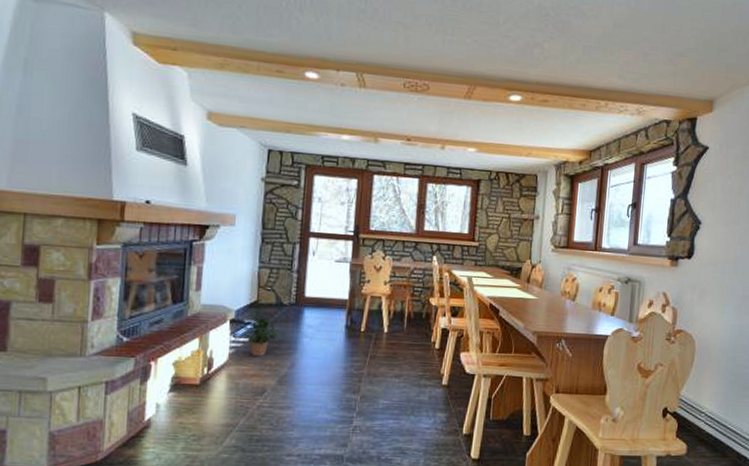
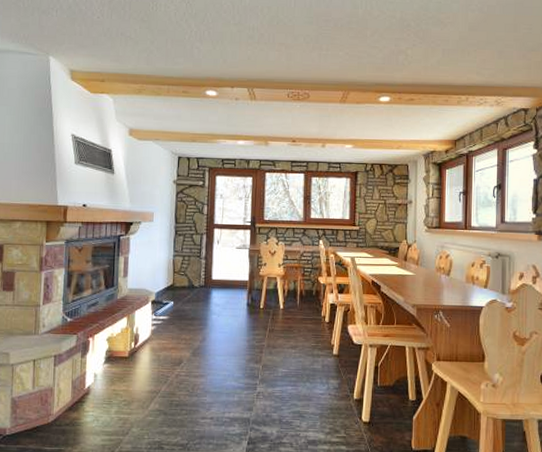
potted plant: present [240,315,279,356] -> none [160,296,192,331]

